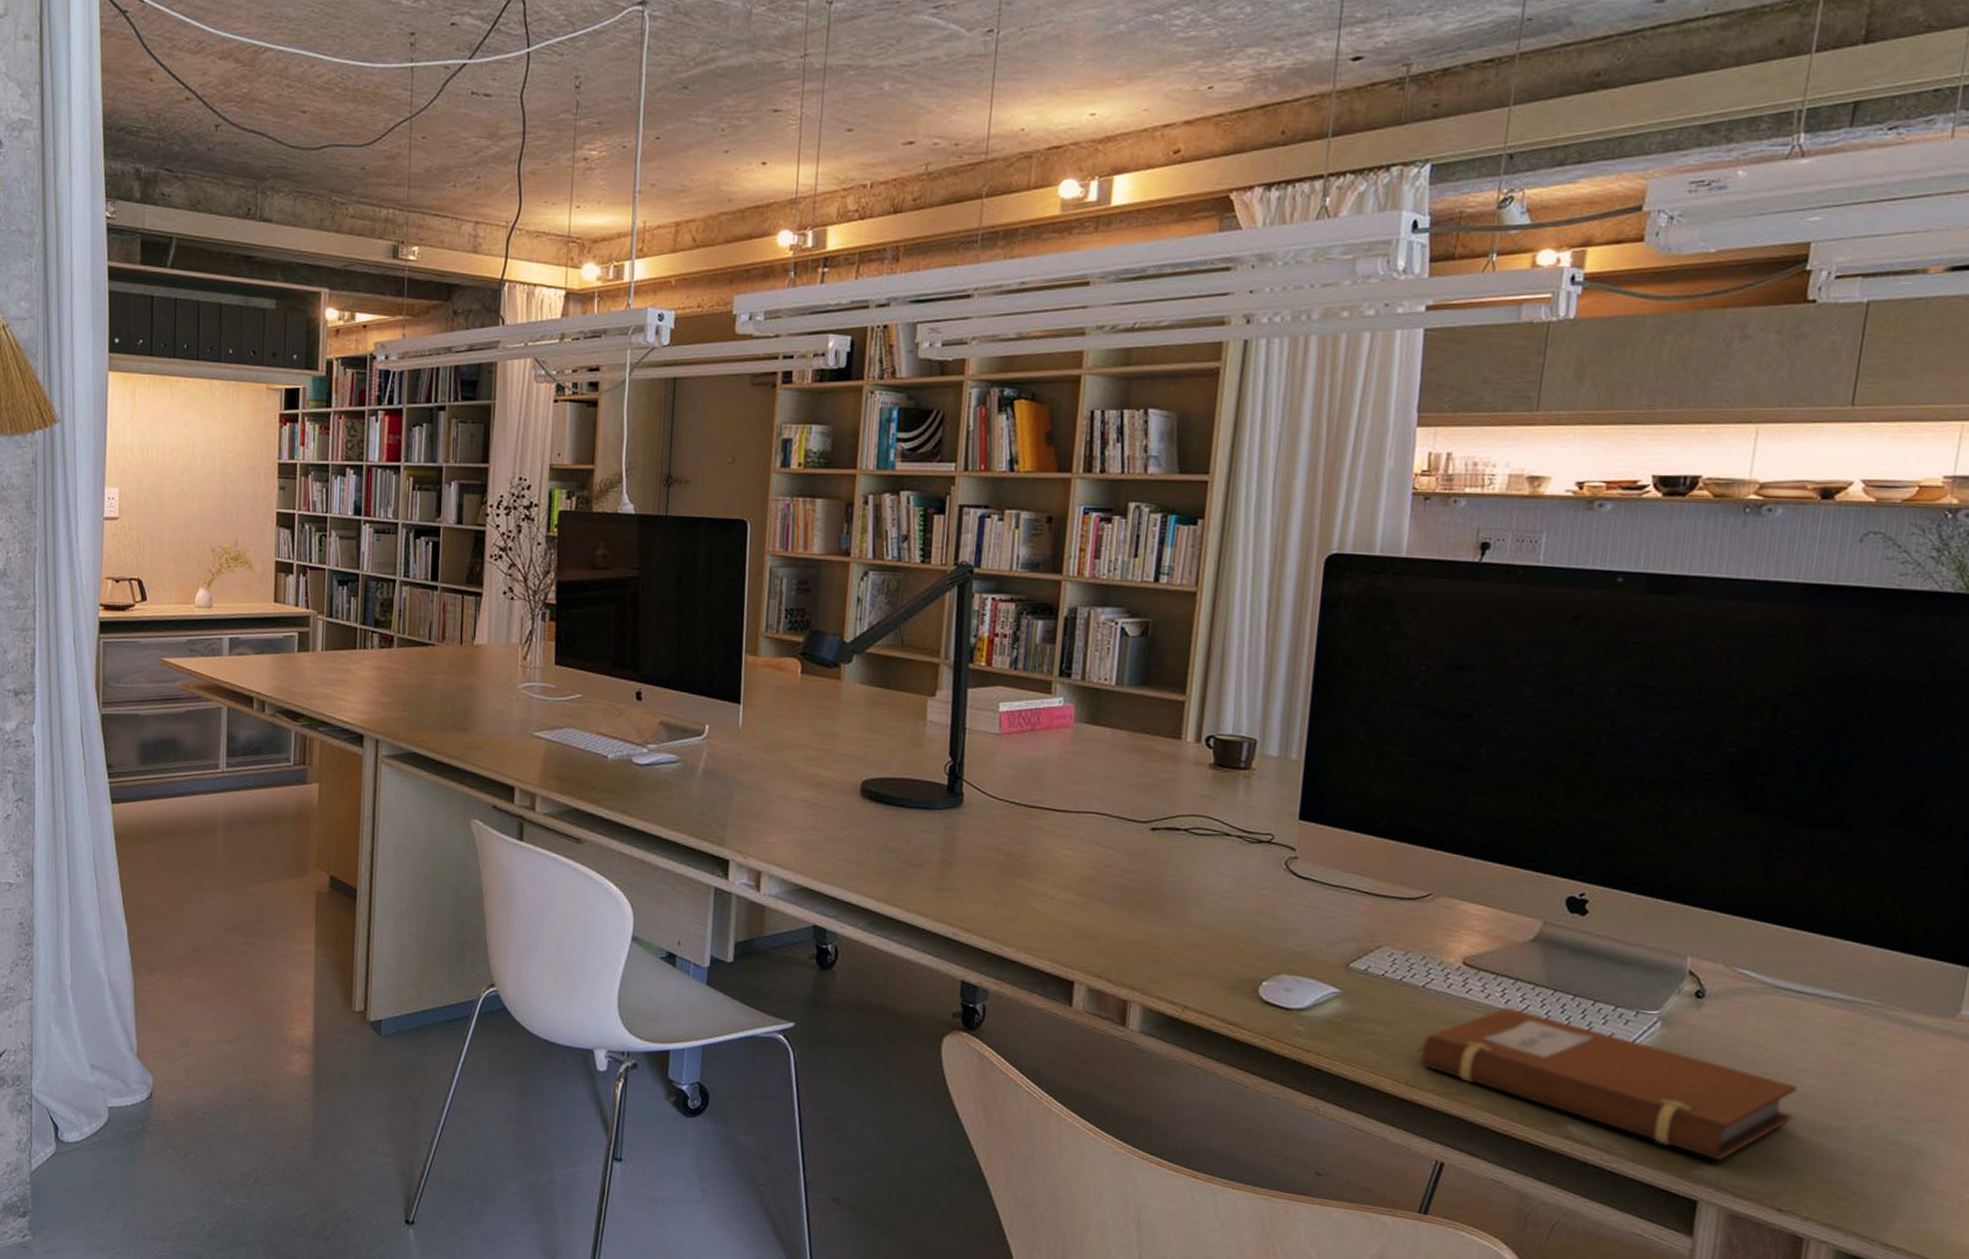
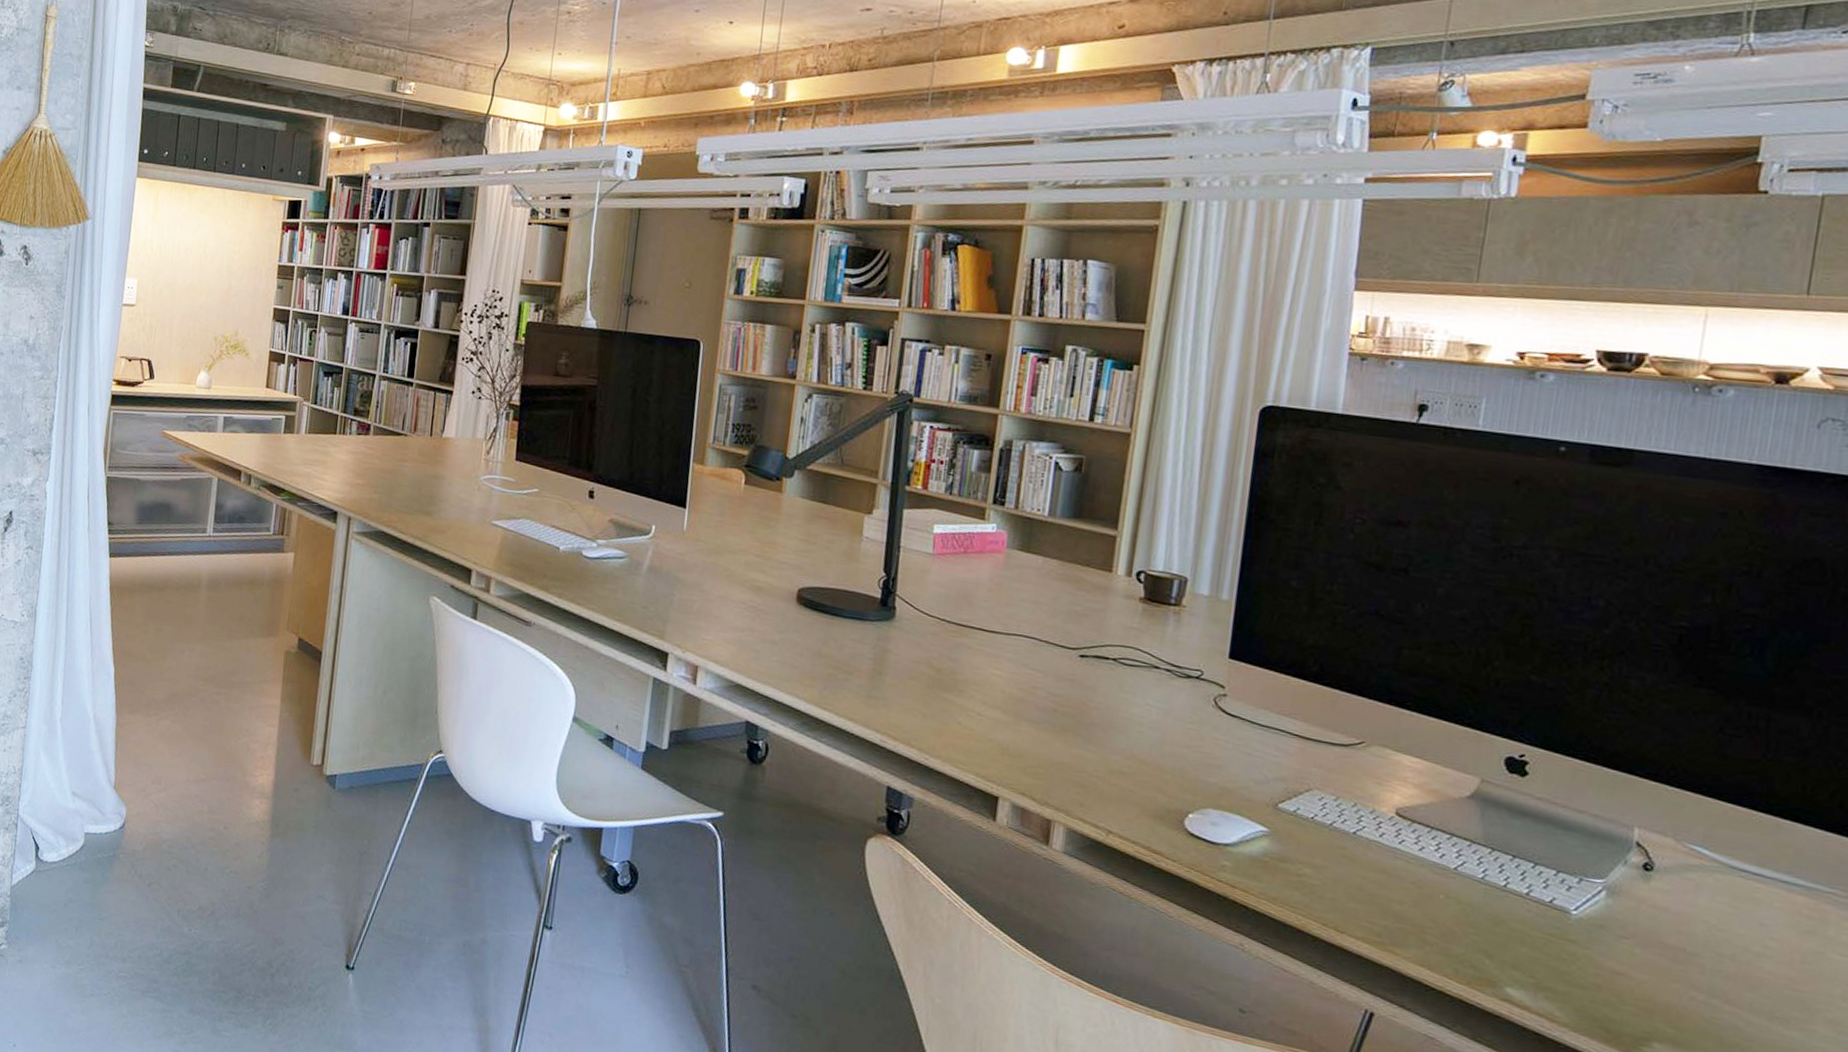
notebook: present [1416,1007,1797,1161] -> none [1346,861,1755,1040]

